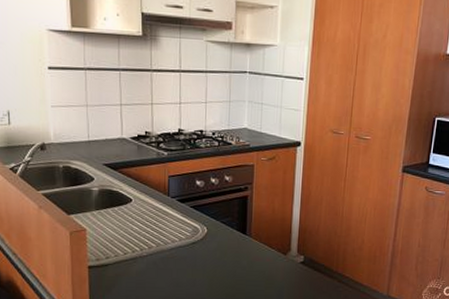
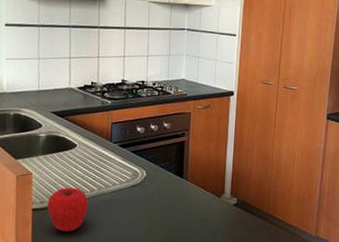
apple: none [104,244,147,290] -> present [47,187,89,232]

